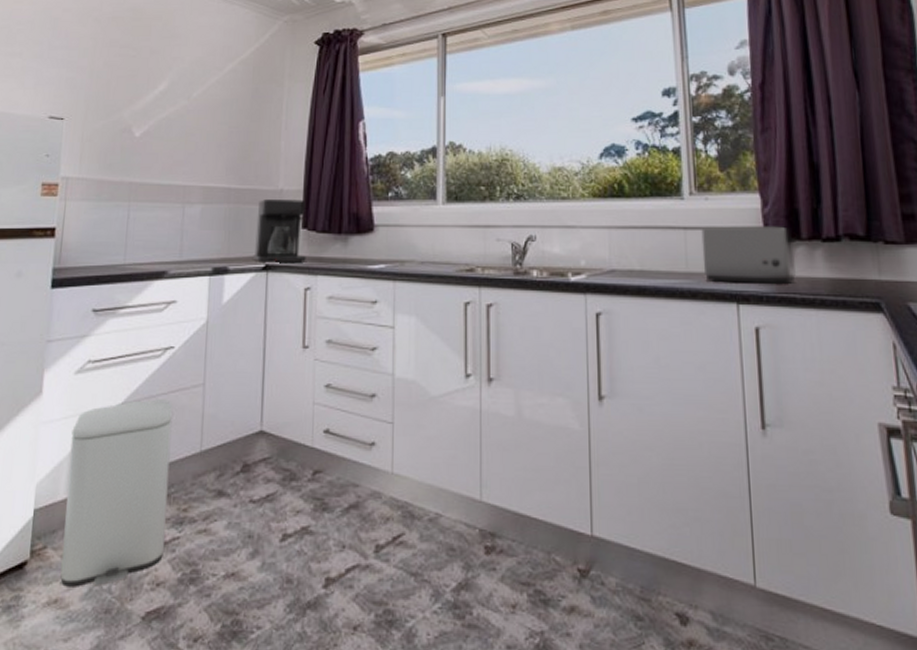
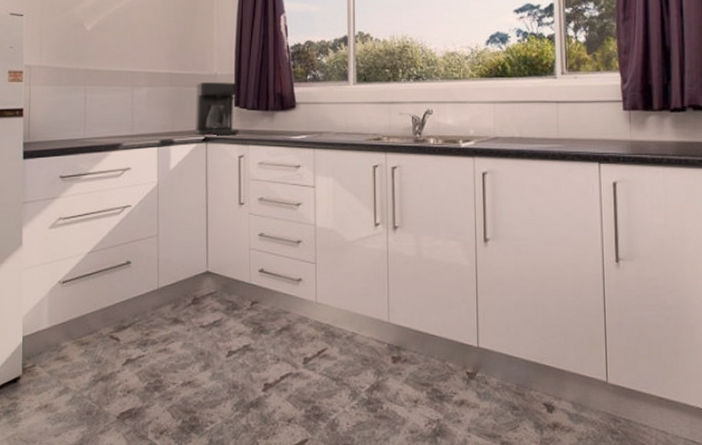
pedal bin: present [60,399,173,588] -> none [48,248,133,396]
toaster: present [701,226,796,285] -> none [571,99,649,148]

